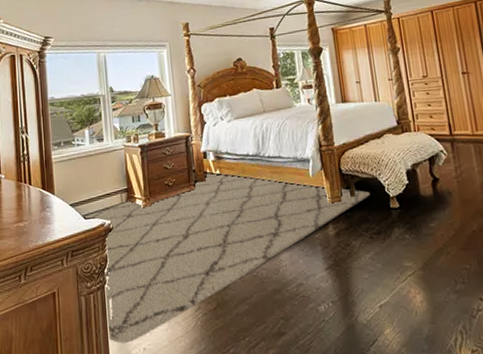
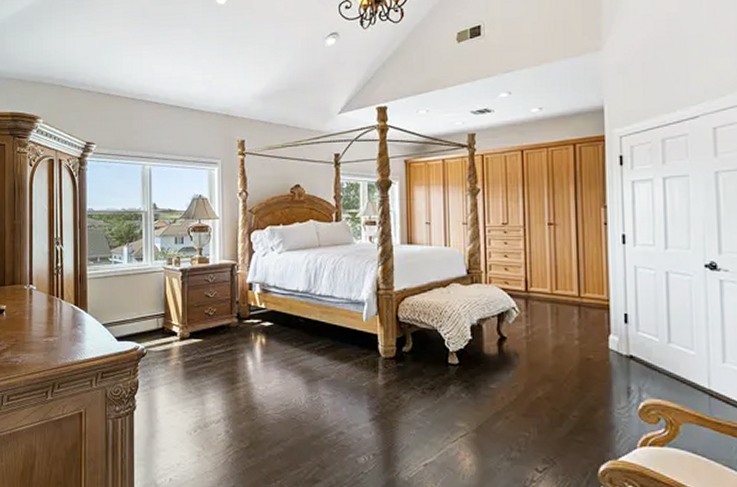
rug: present [82,172,370,344] -> none [115,305,428,473]

